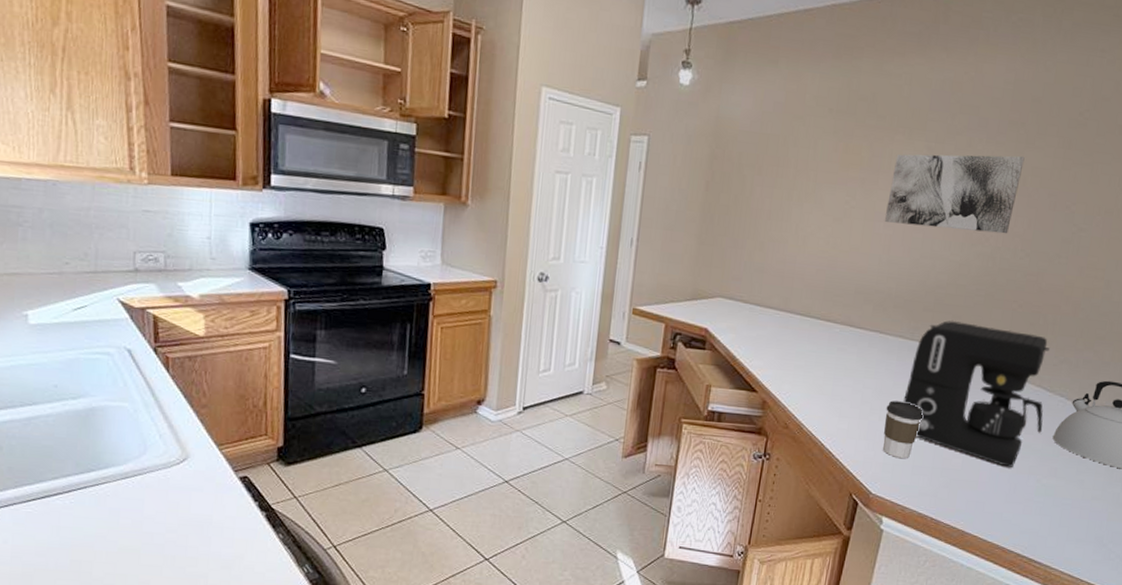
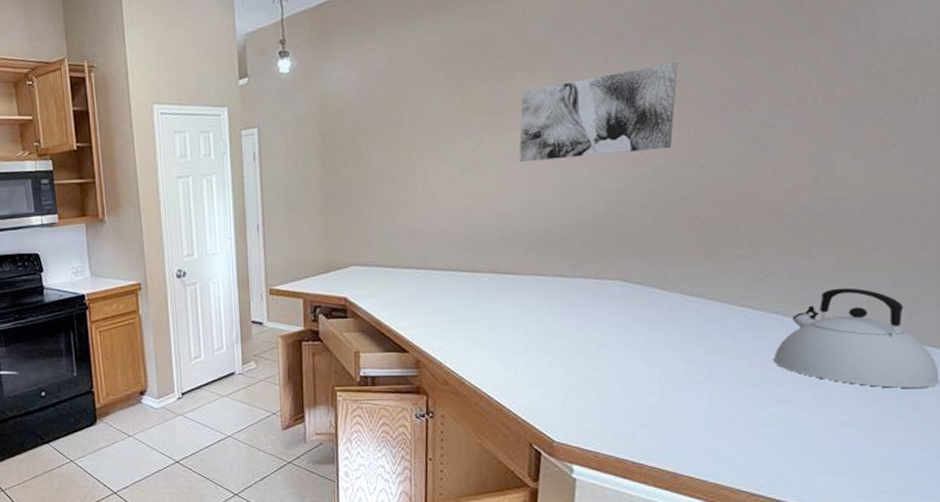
coffee cup: present [882,400,923,459] -> none [556,342,601,403]
coffee maker: present [903,320,1049,467] -> none [575,249,758,399]

